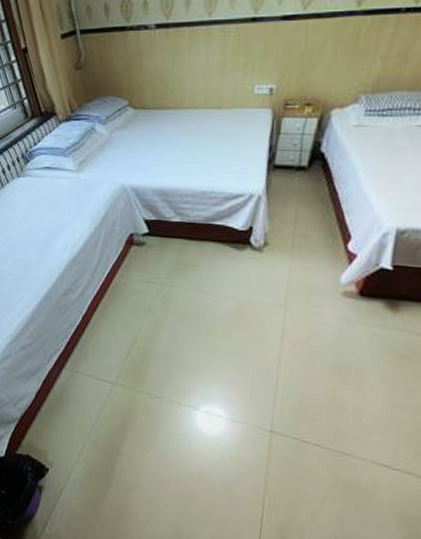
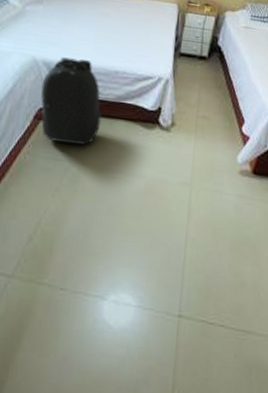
backpack: none [130,182,190,268] -> present [41,57,102,145]

